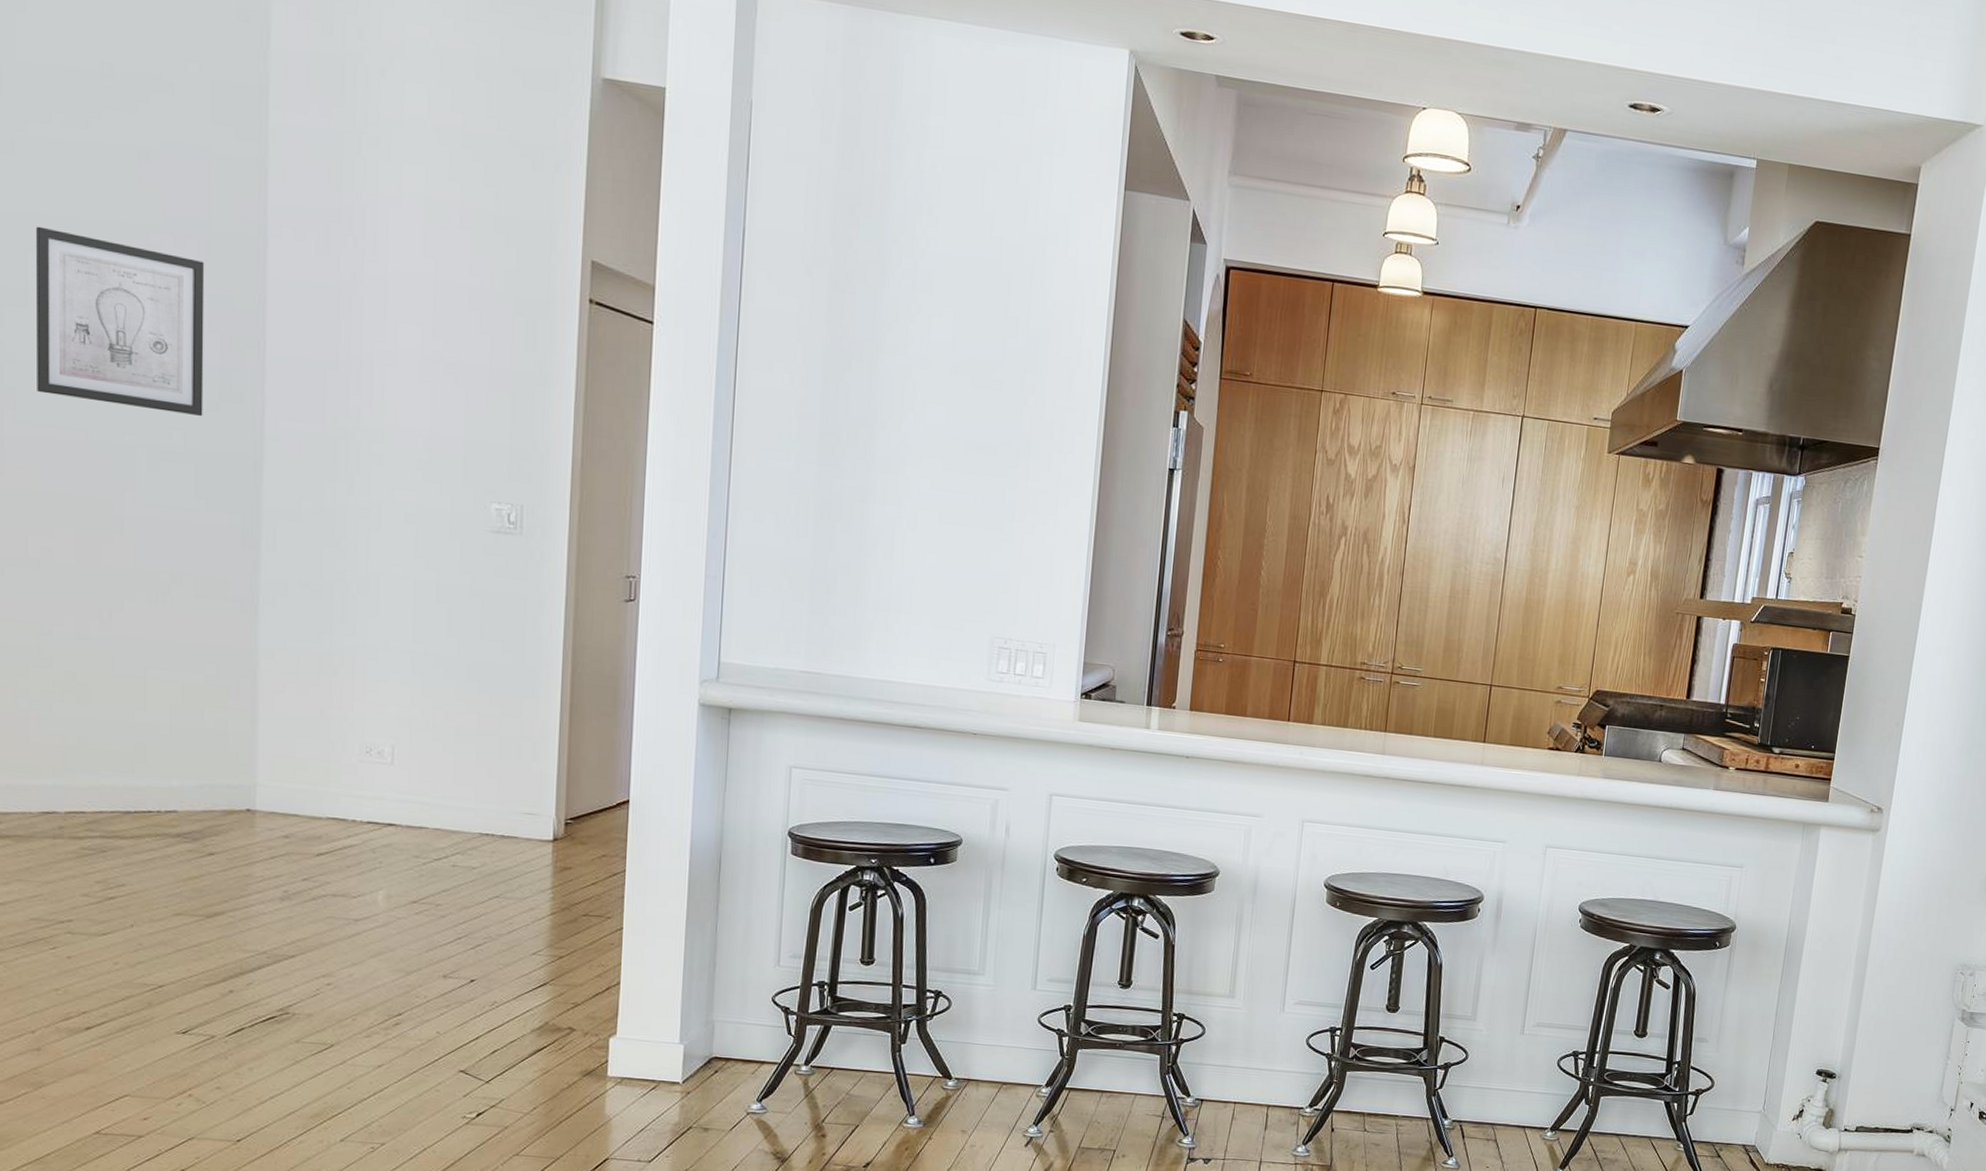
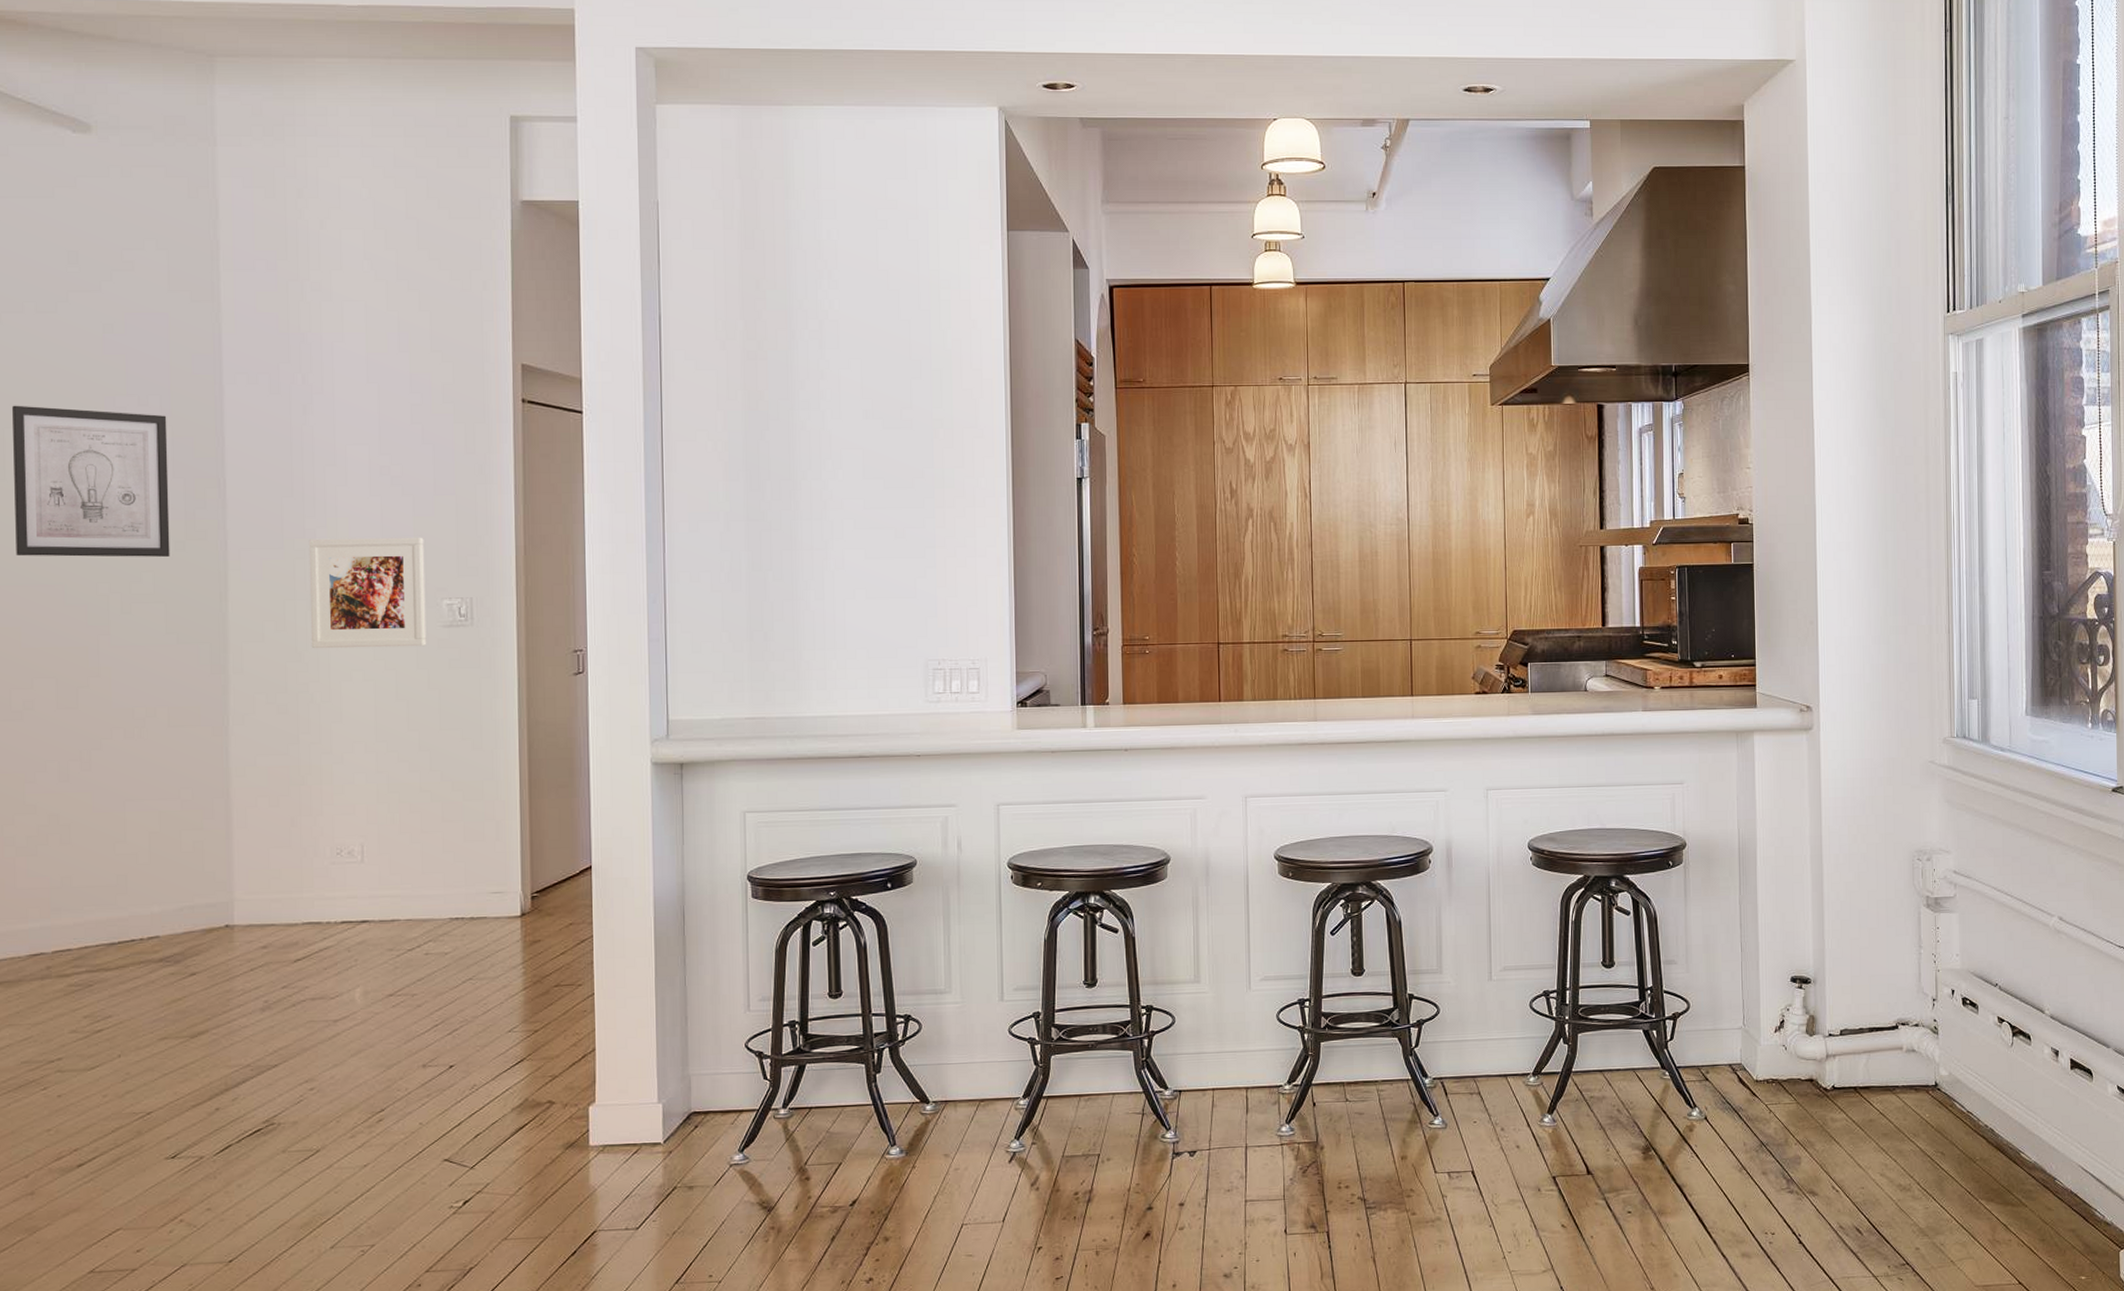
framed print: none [349,418,476,550] -> present [308,537,427,649]

